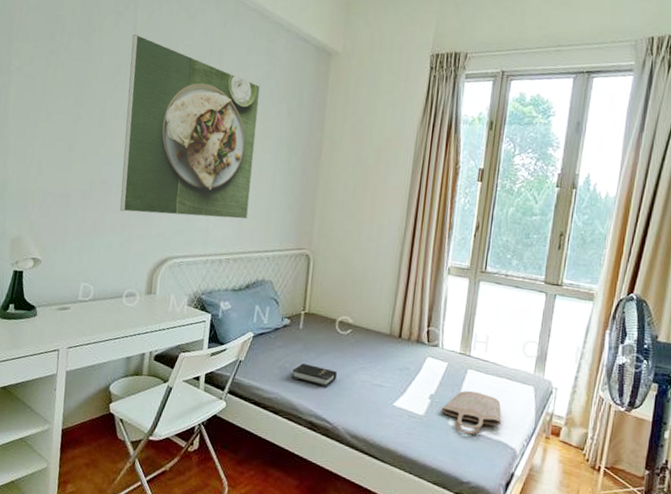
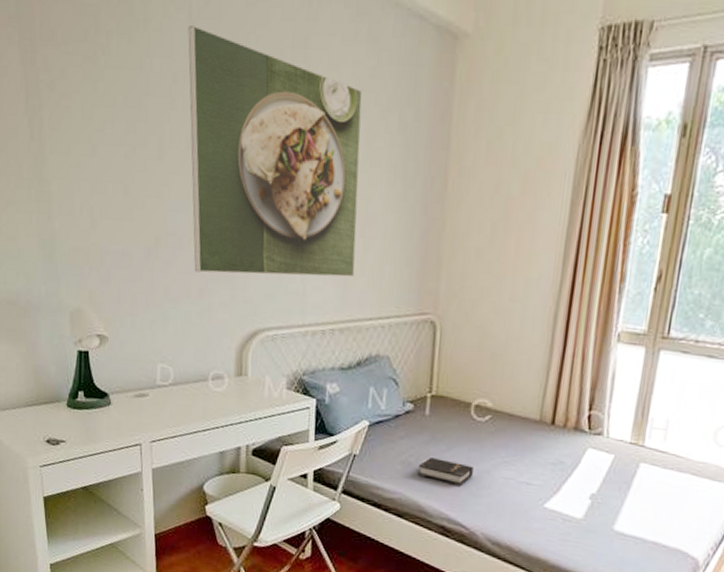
shopping bag: present [439,391,504,435] -> none [602,489,685,542]

